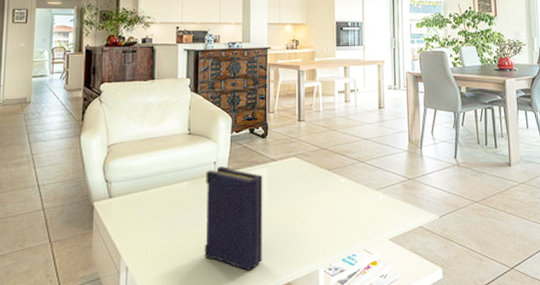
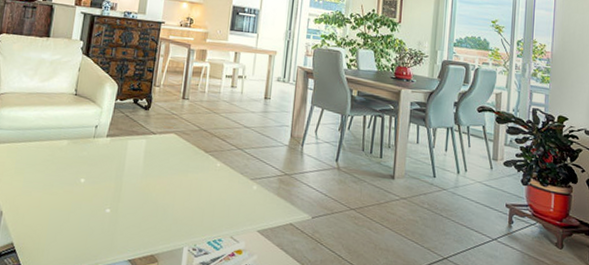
book: present [204,166,263,271] -> none [74,131,141,236]

